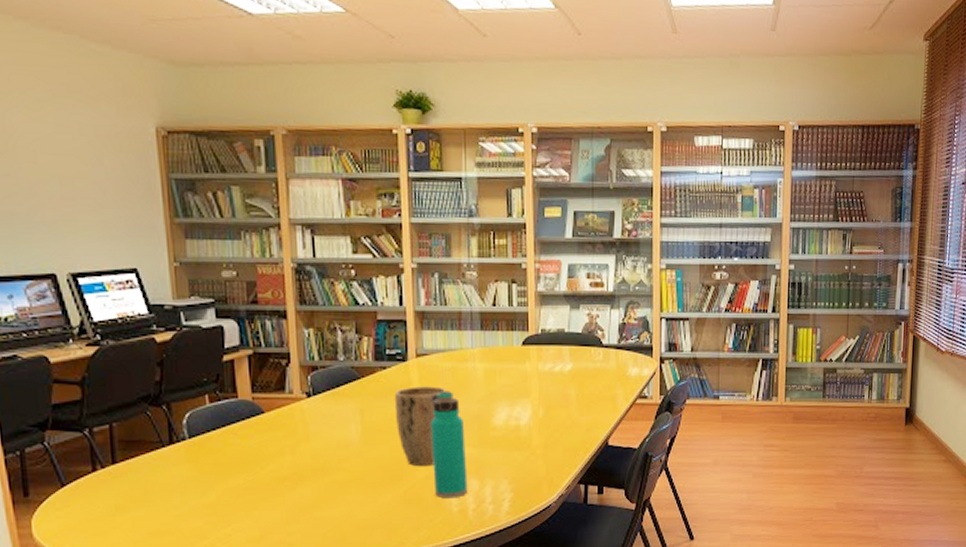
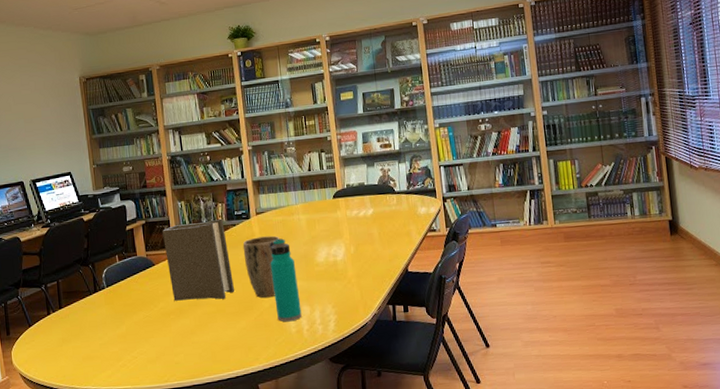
book: none [278,357,378,464] -> present [162,218,234,301]

